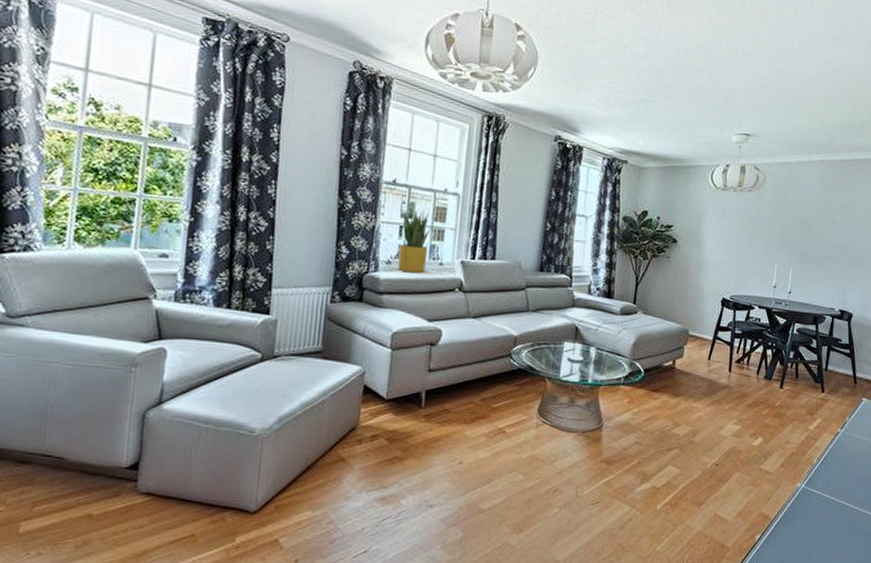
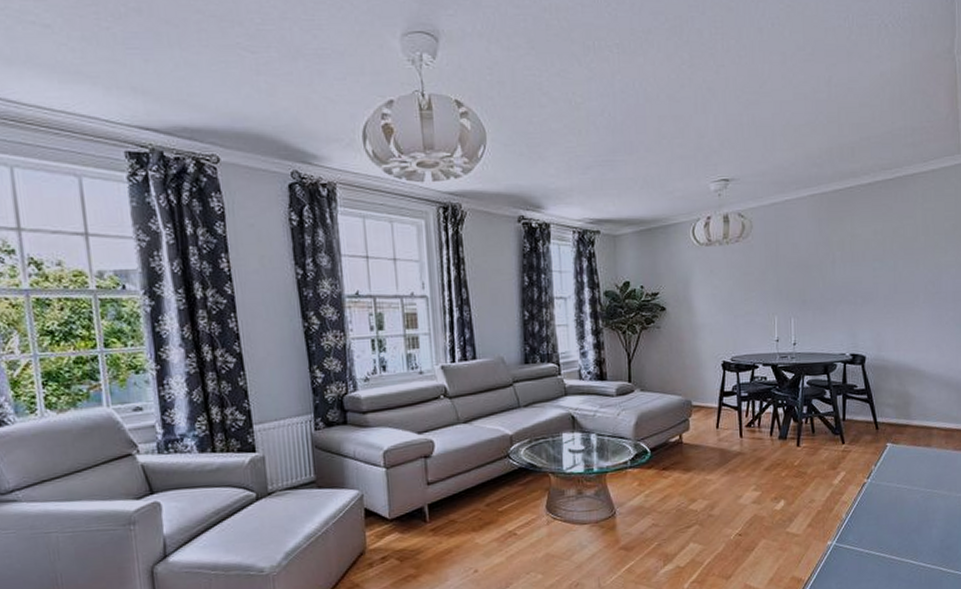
planter: present [397,209,430,274] -> none [369,319,406,388]

